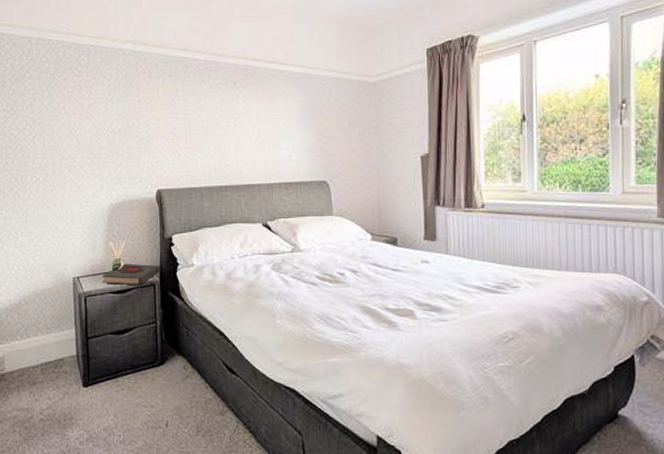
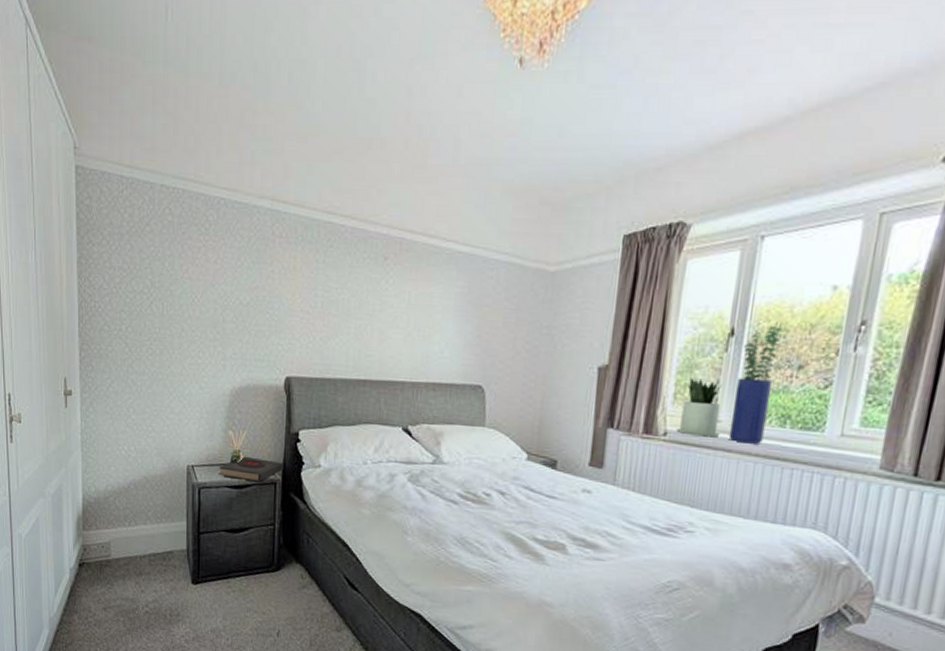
planter: none [492,157,527,206] -> present [676,378,722,438]
vase: none [533,106,563,207] -> present [728,322,783,444]

